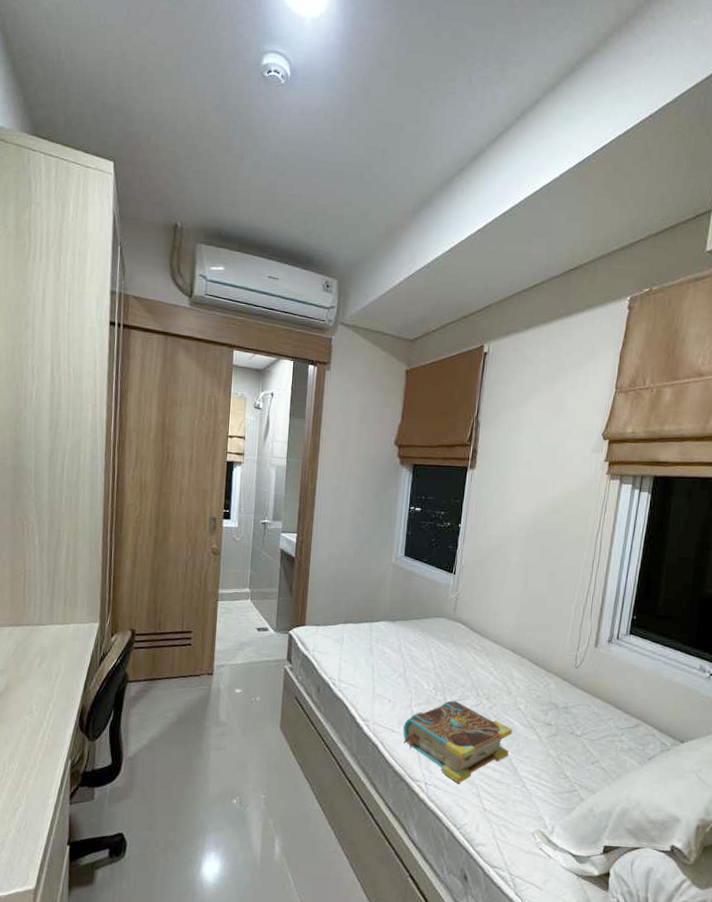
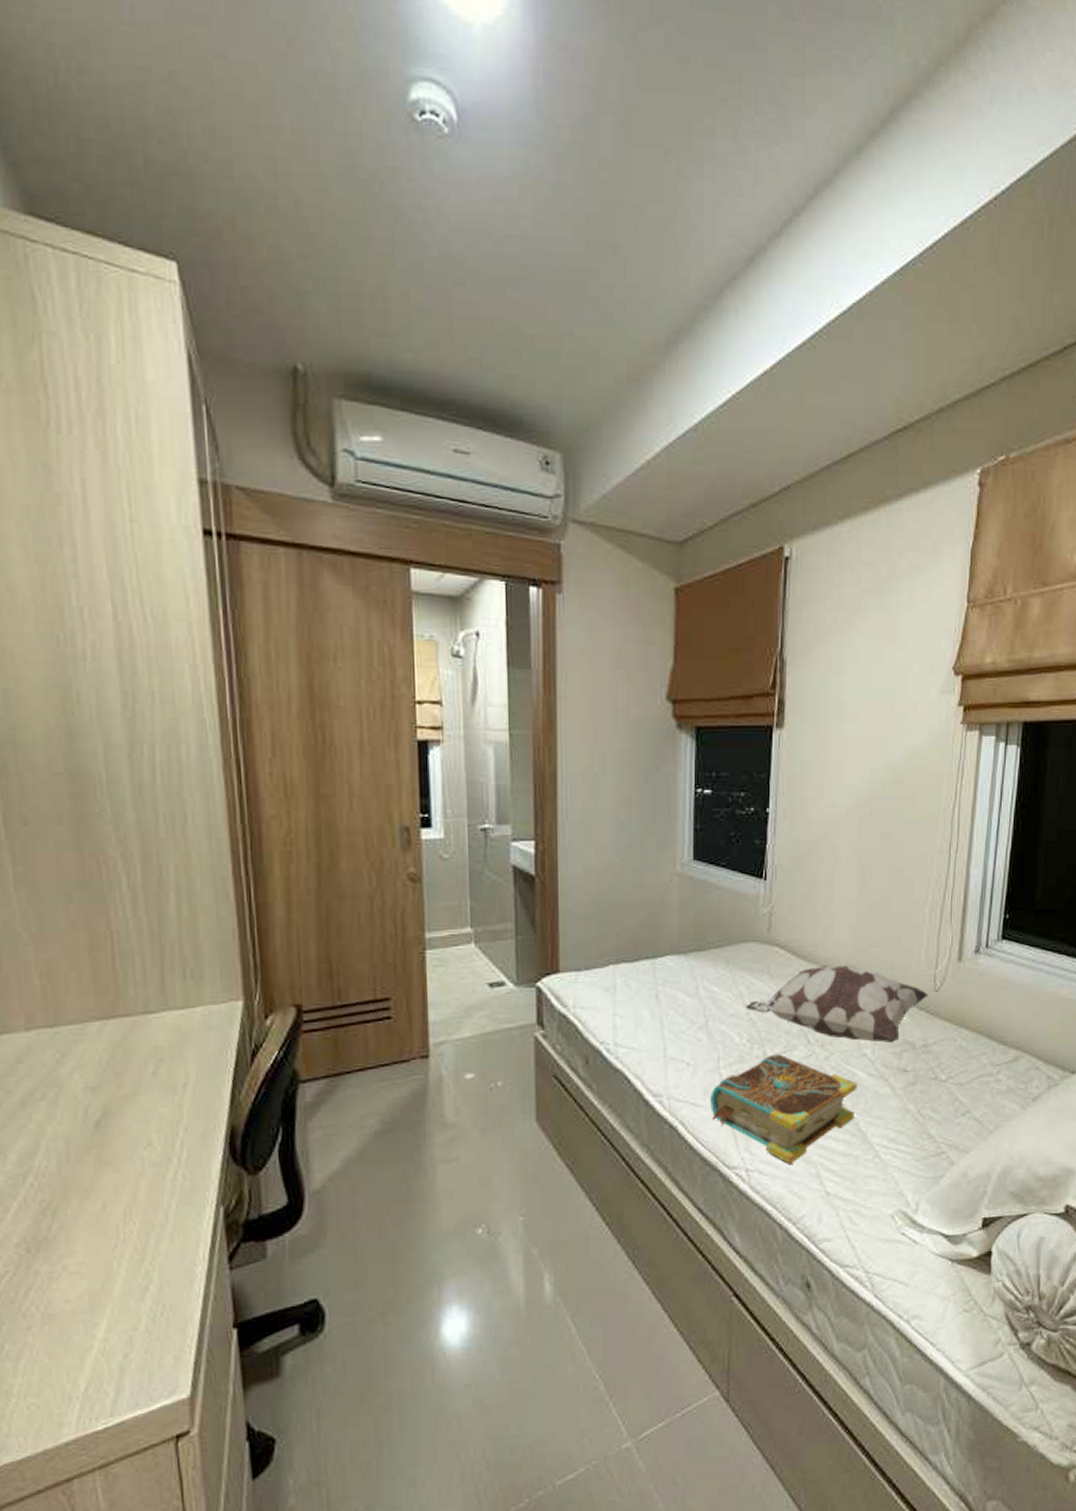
decorative pillow: none [433,639,570,703] -> present [745,964,928,1043]

